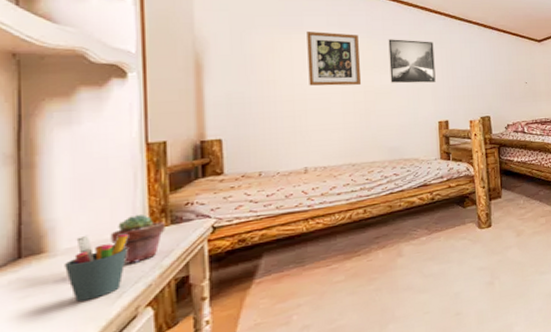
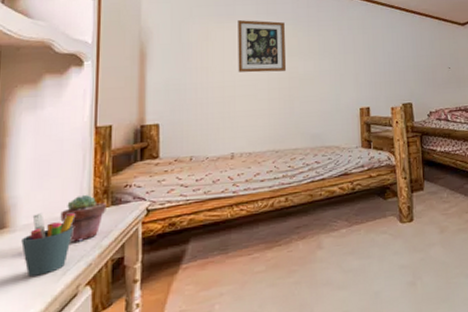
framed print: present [388,39,436,84] -> none [312,25,358,70]

